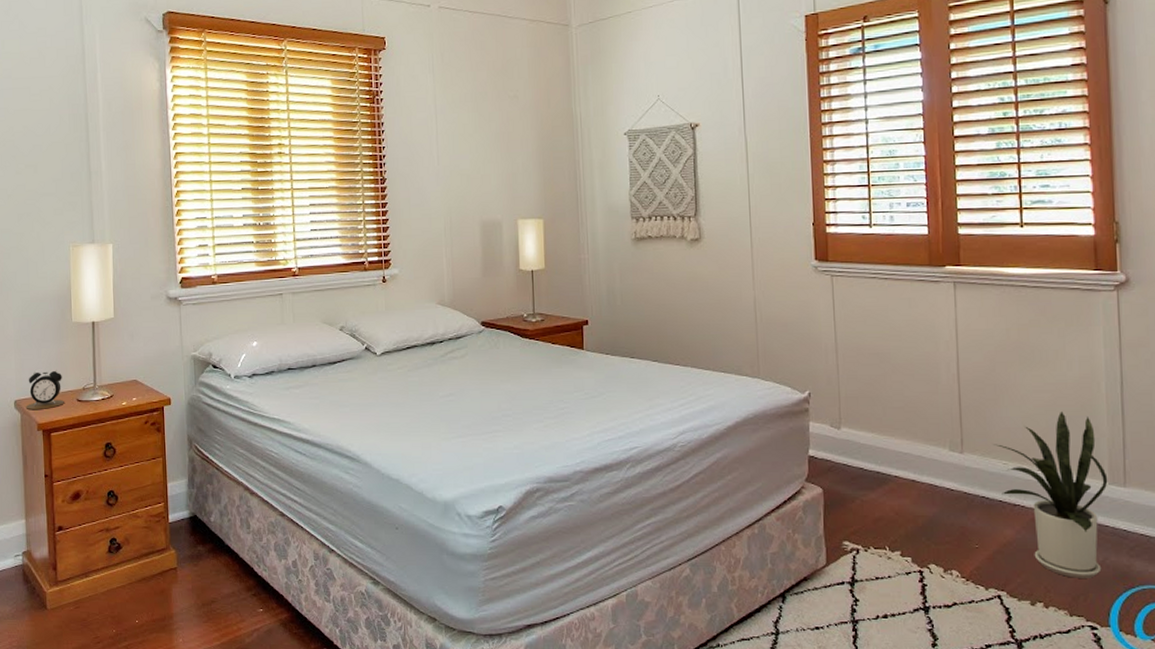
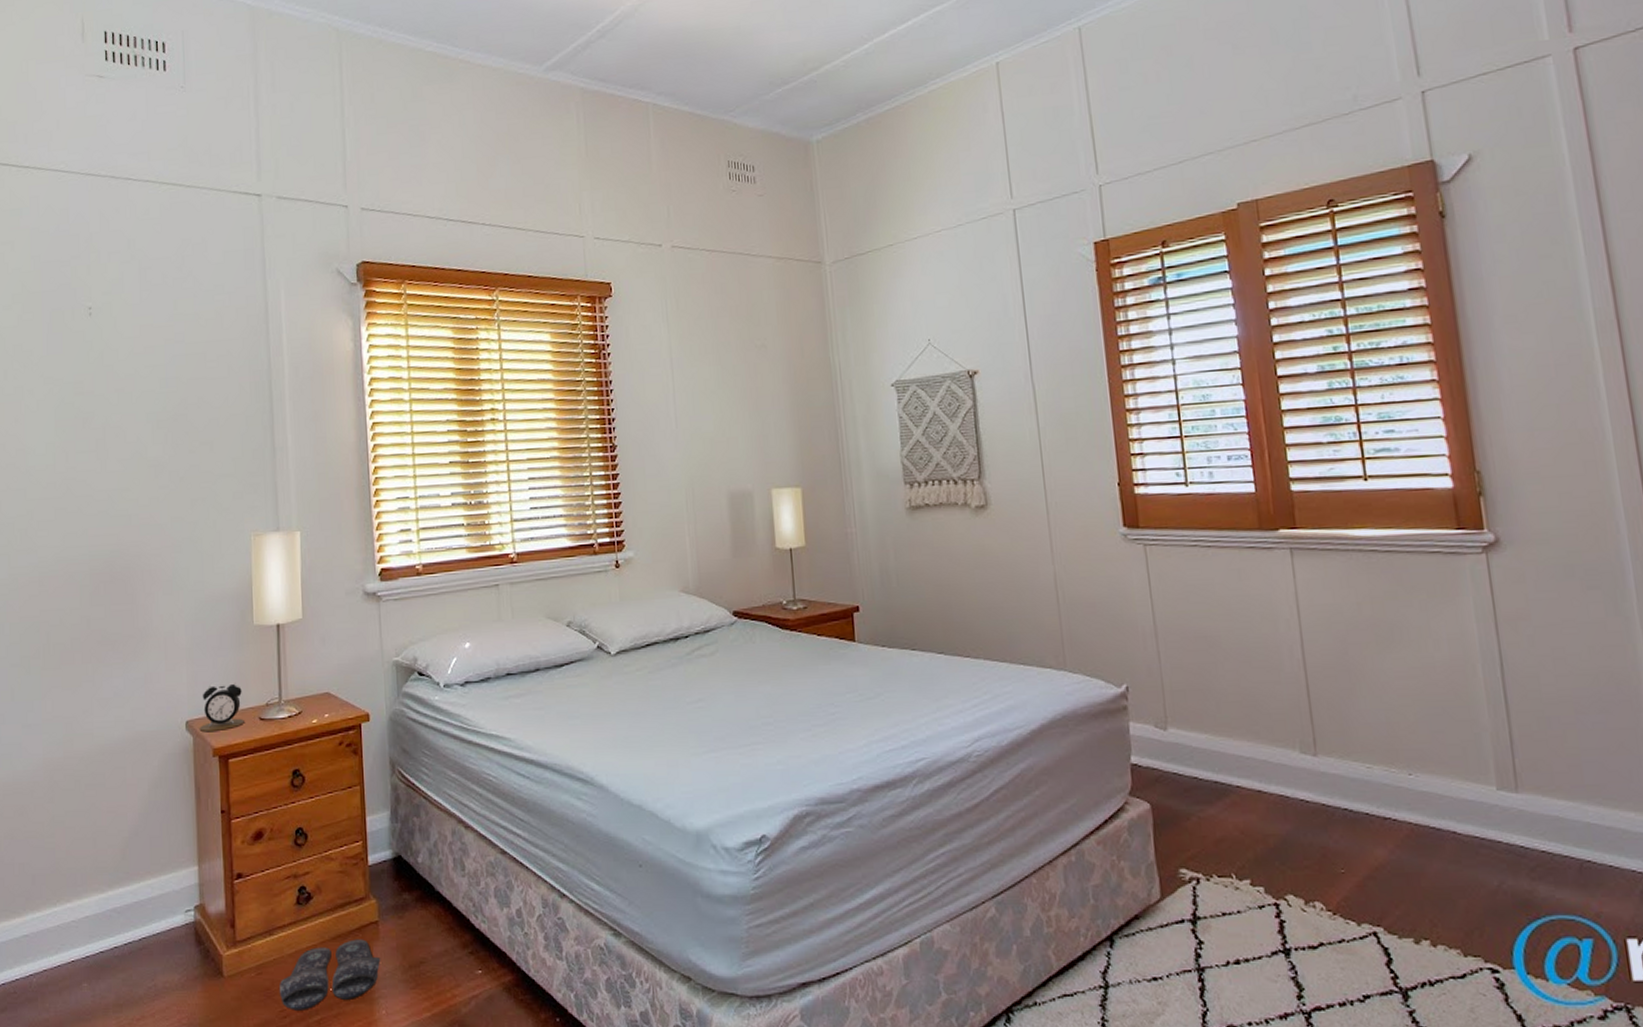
slippers: none [94,582,179,638] -> present [280,939,381,1011]
house plant: present [993,412,1108,578] -> none [1353,701,1498,908]

